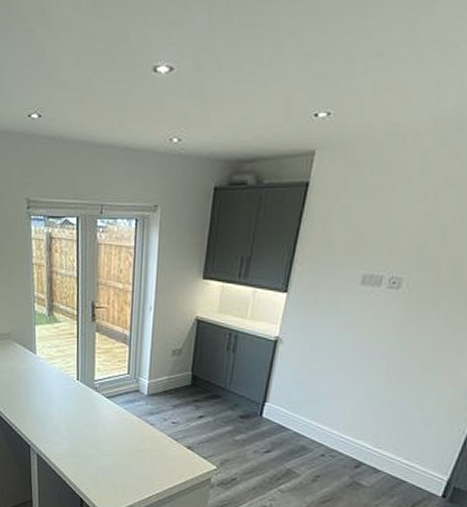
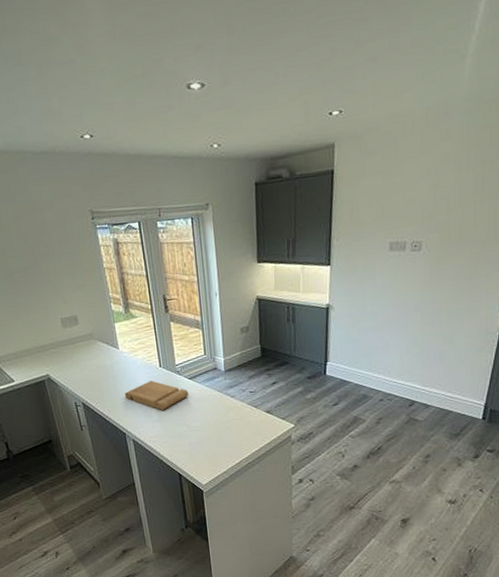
cutting board: none [35,393,105,427] -> present [124,380,189,410]

